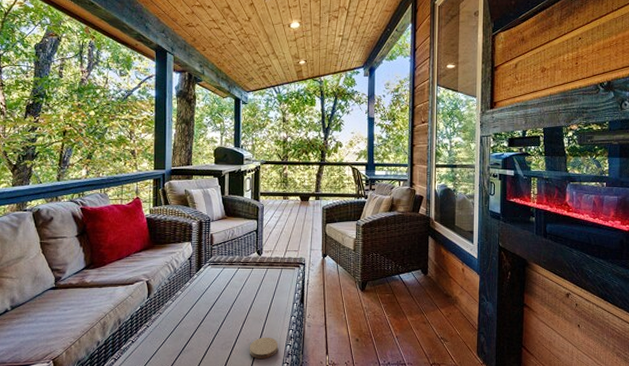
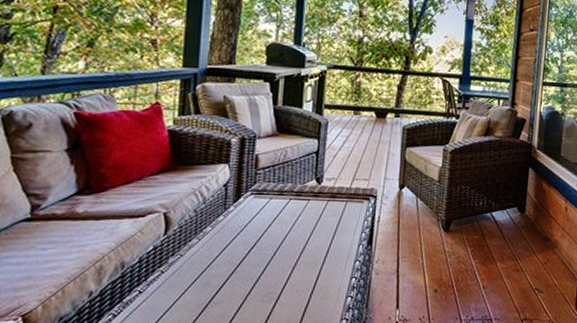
coaster: present [249,337,279,359] -> none [298,286,337,314]

